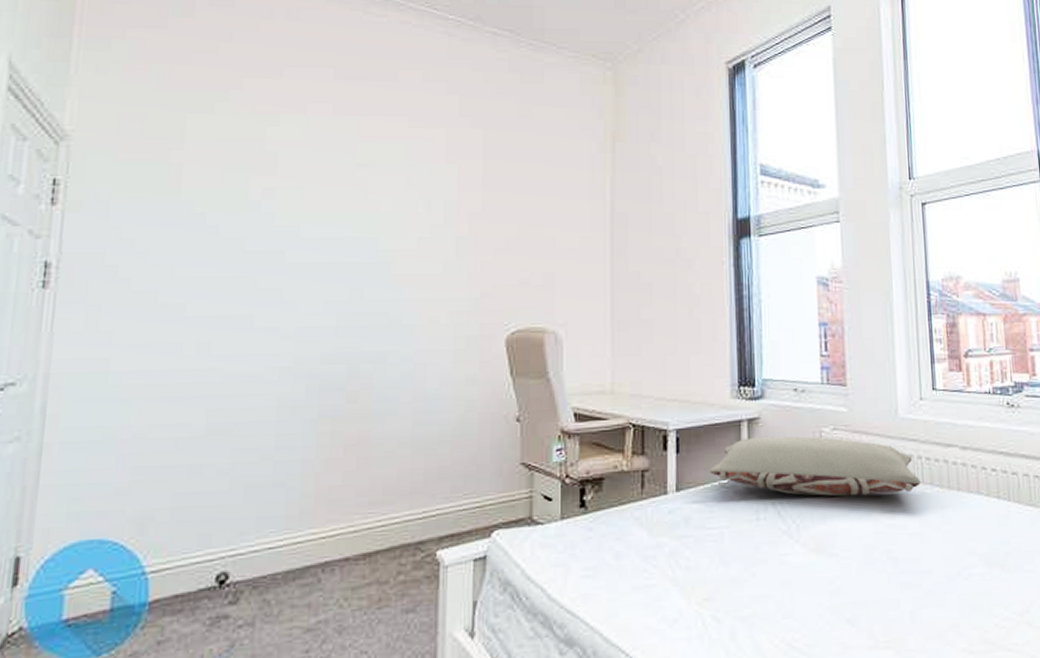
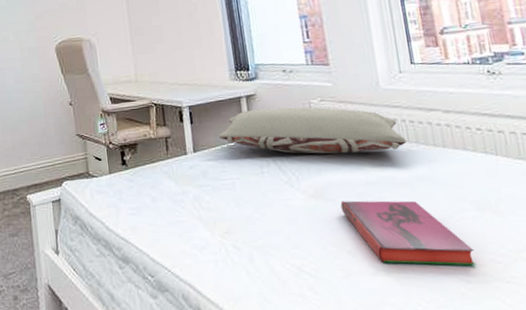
hardback book: none [844,554,980,633] -> present [340,200,477,266]

